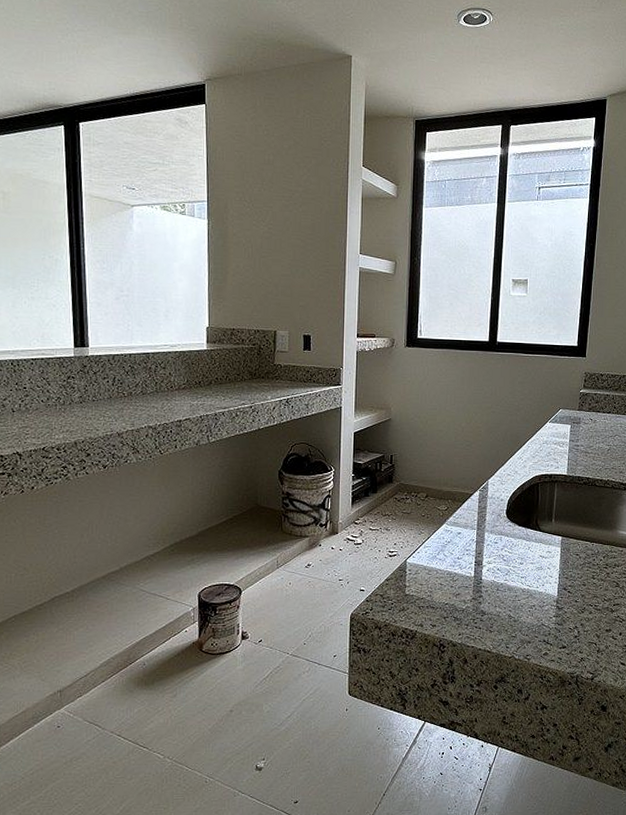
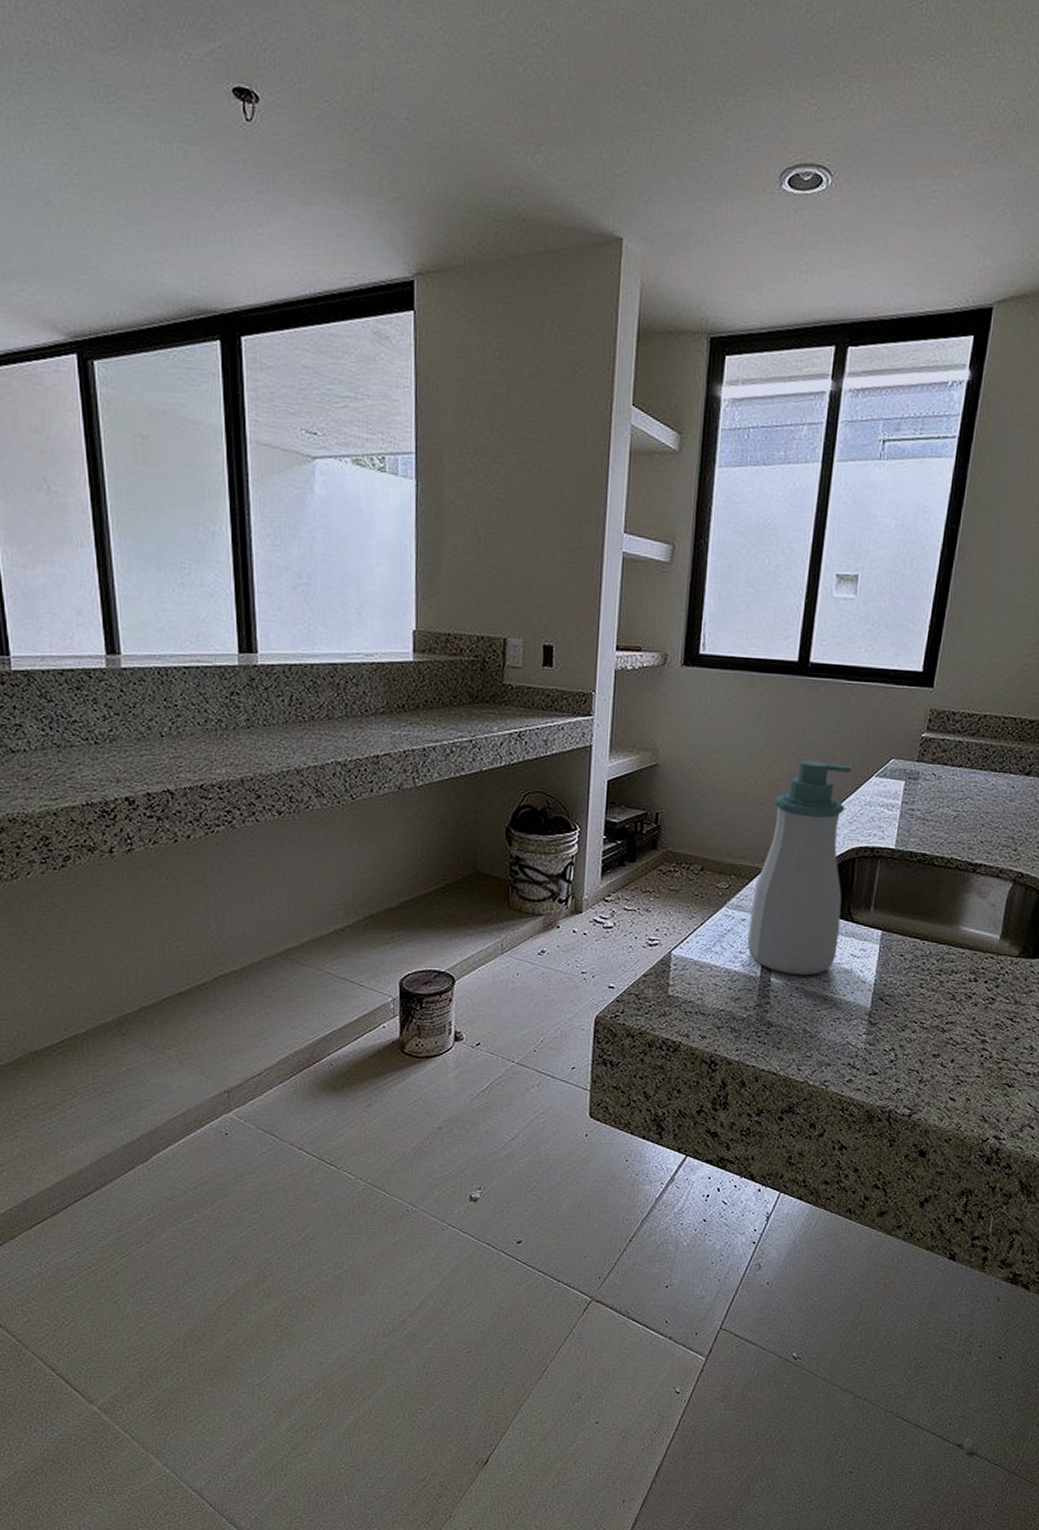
soap bottle: none [462,413,533,574] -> present [746,761,853,976]

